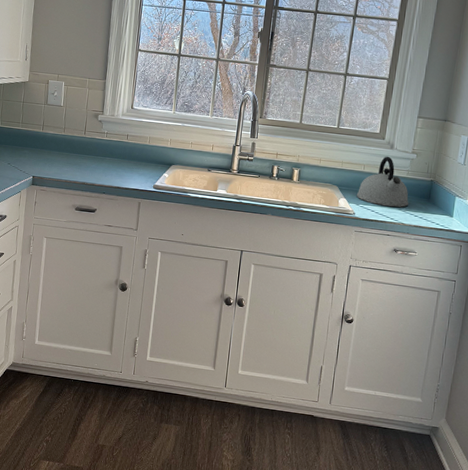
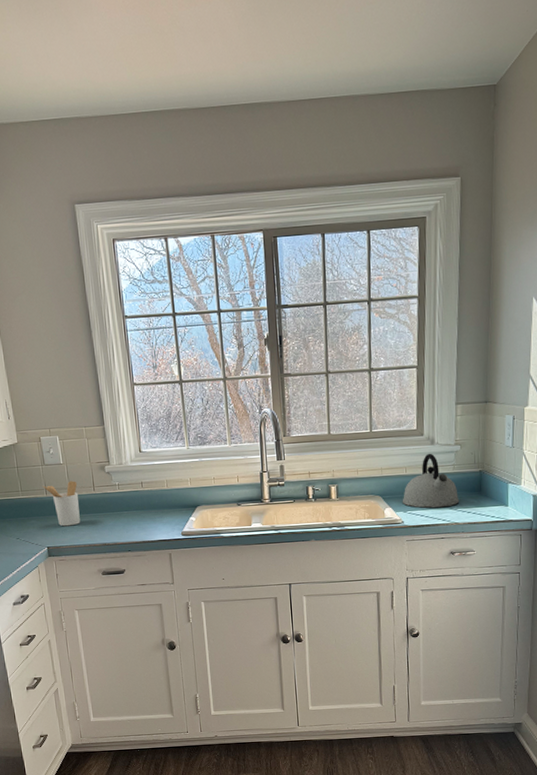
utensil holder: none [41,122,72,162] -> present [42,481,81,527]

